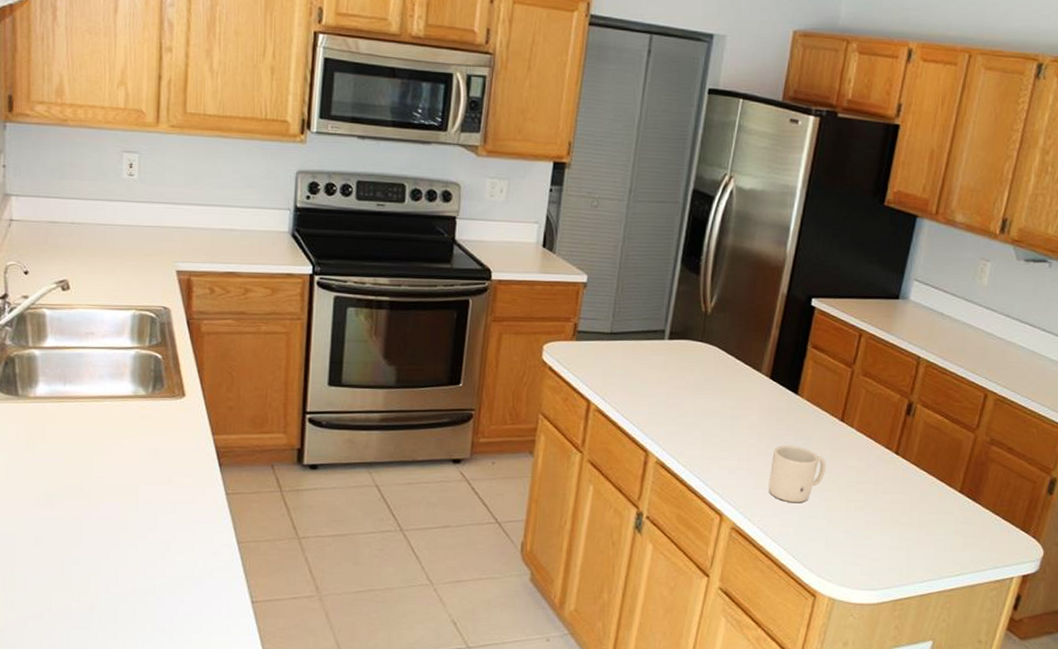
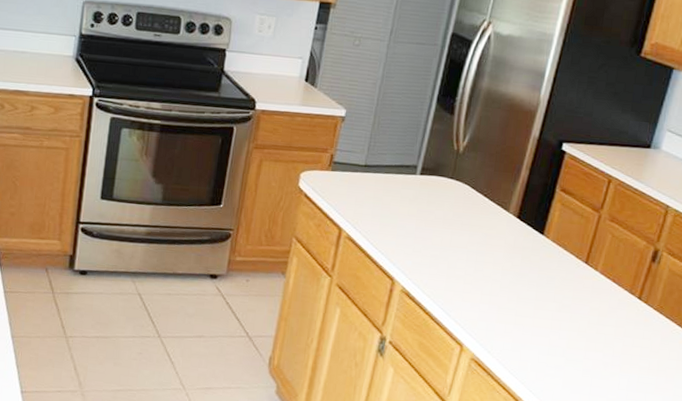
mug: present [768,445,826,503] -> none [509,283,568,340]

